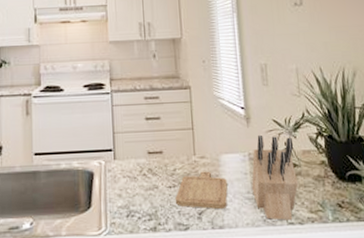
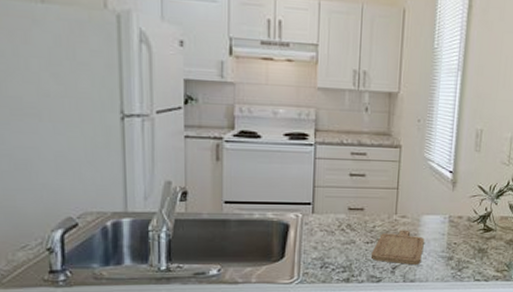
knife block: present [251,134,298,220] -> none [447,199,494,277]

